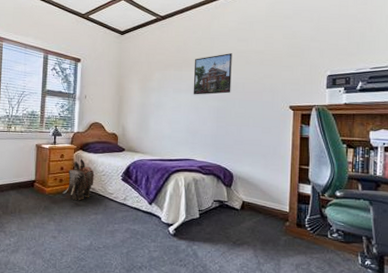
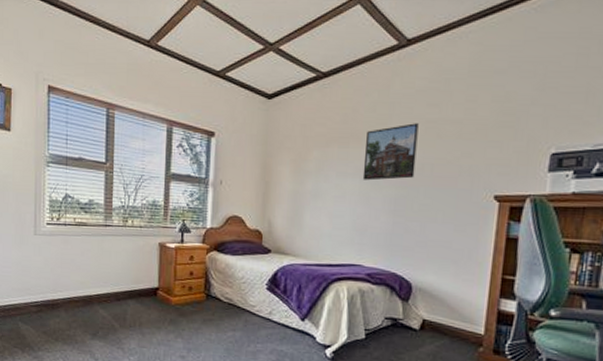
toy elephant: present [62,159,95,201] -> none [192,262,232,314]

